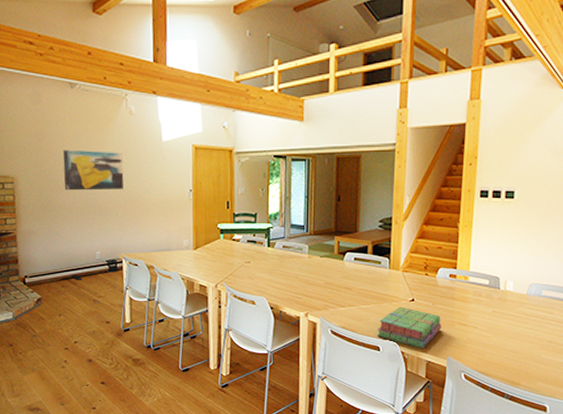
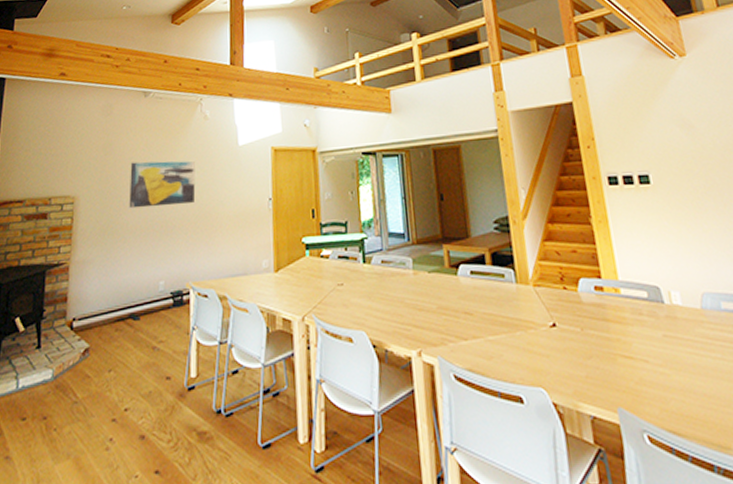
stack of books: present [377,306,442,349] -> none [515,335,601,398]

